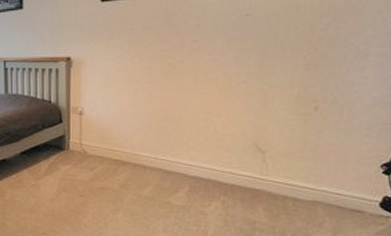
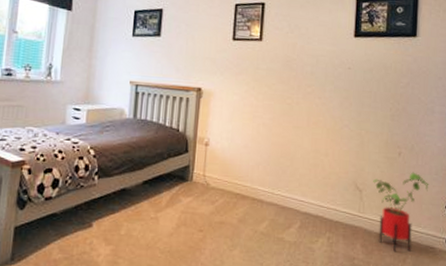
house plant: none [279,128,358,216] -> present [373,172,429,252]

